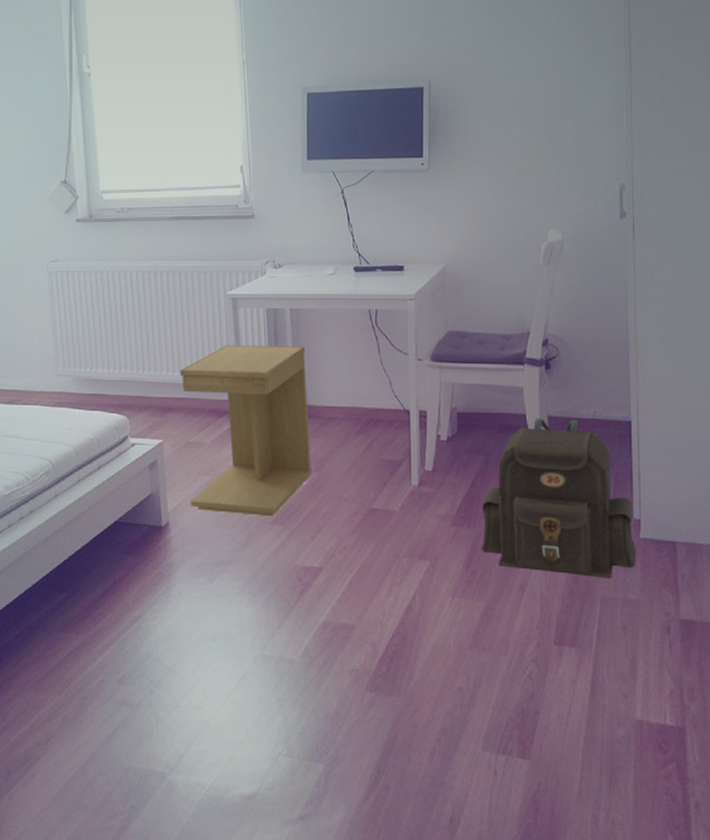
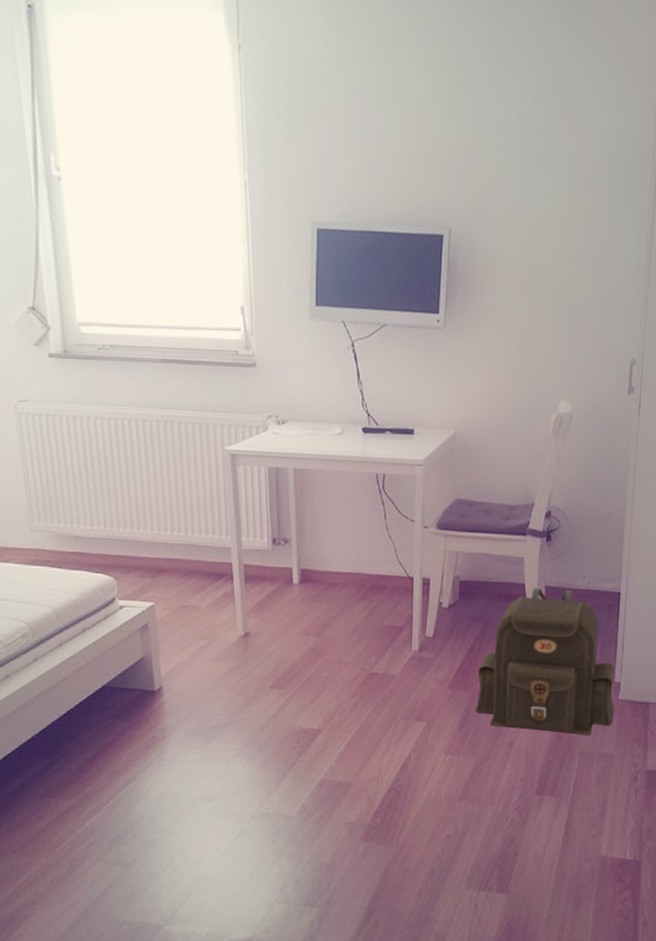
side table: present [179,345,312,517] -> none [172,504,313,681]

